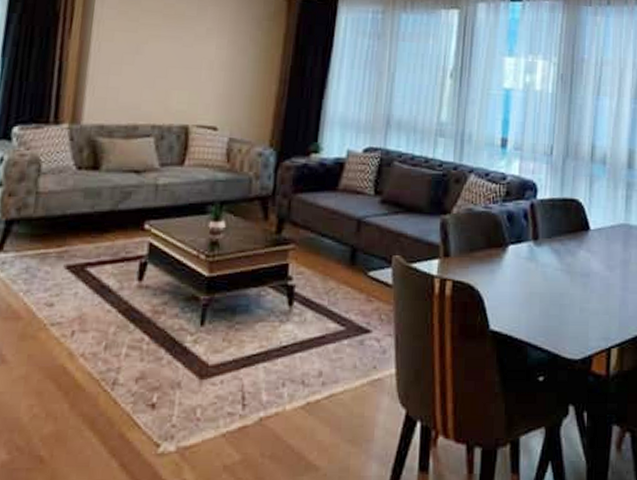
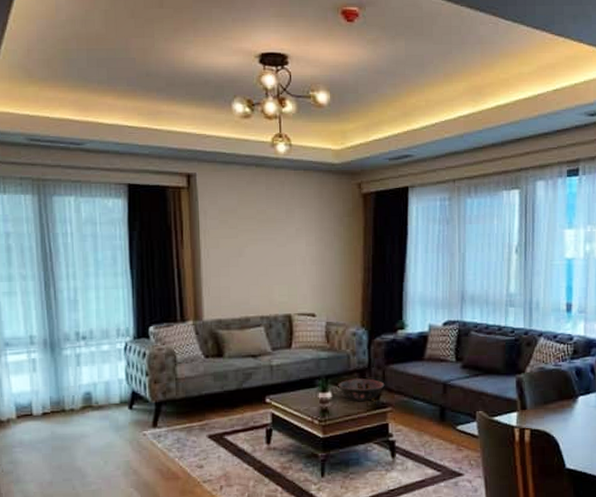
decorative bowl: none [234,207,290,236] -> present [338,378,385,402]

